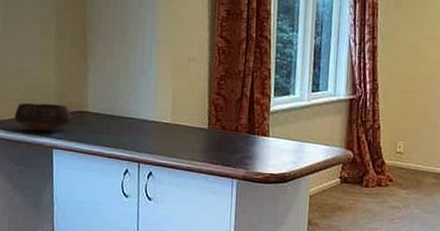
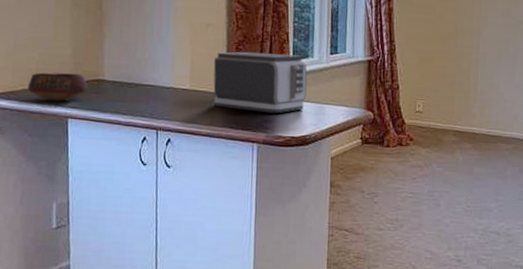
toaster: none [194,87,289,150] -> present [213,51,308,114]

